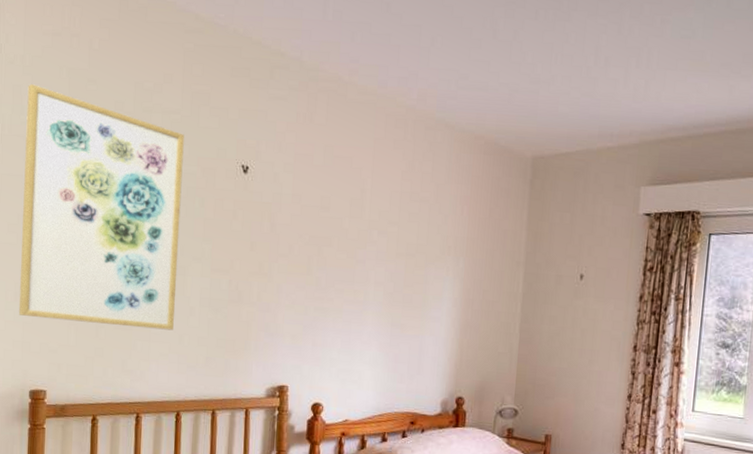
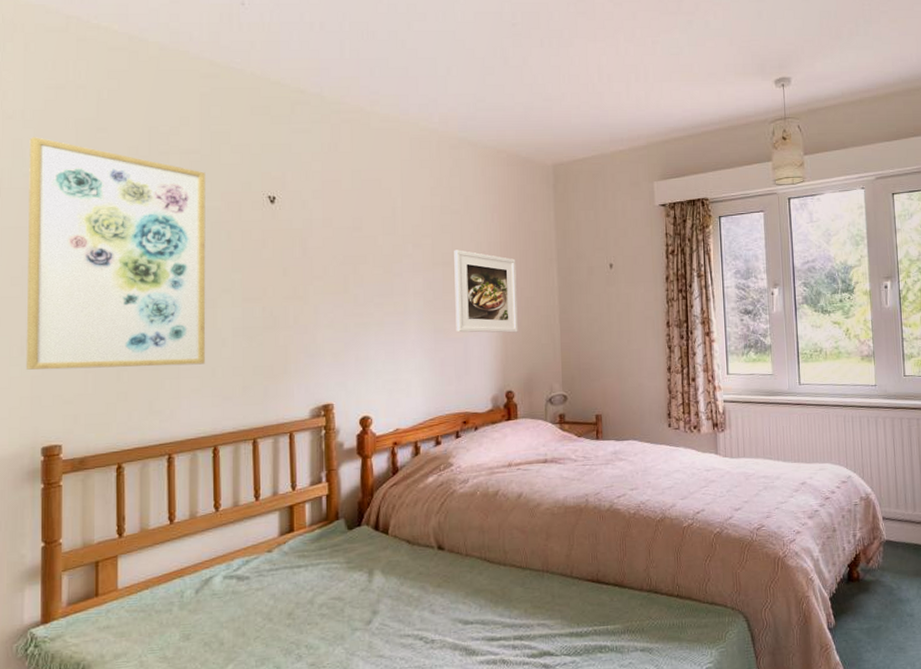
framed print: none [413,241,481,337] -> present [454,249,518,333]

